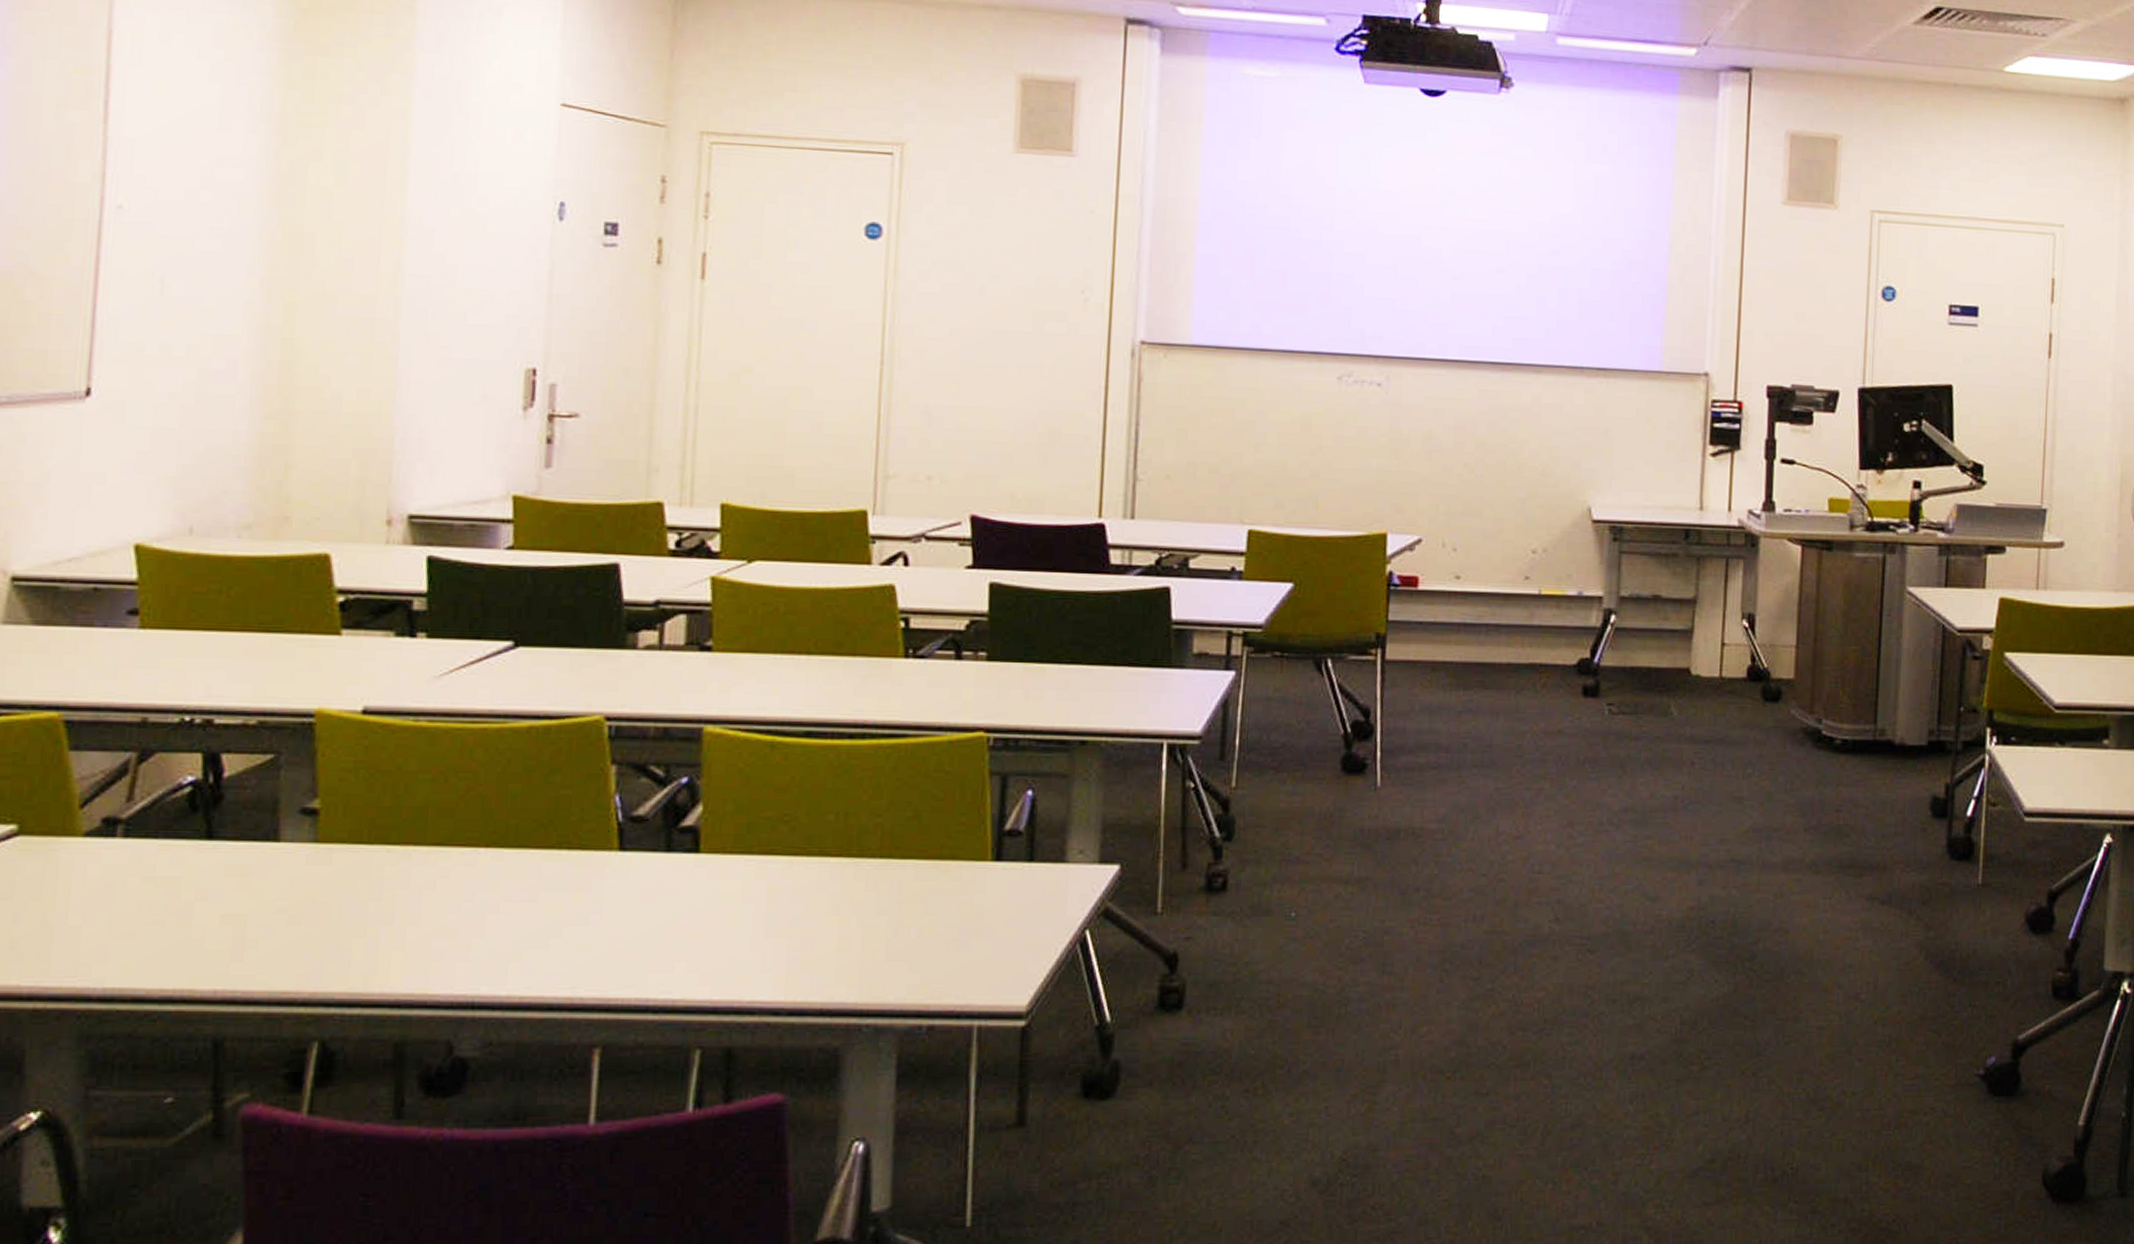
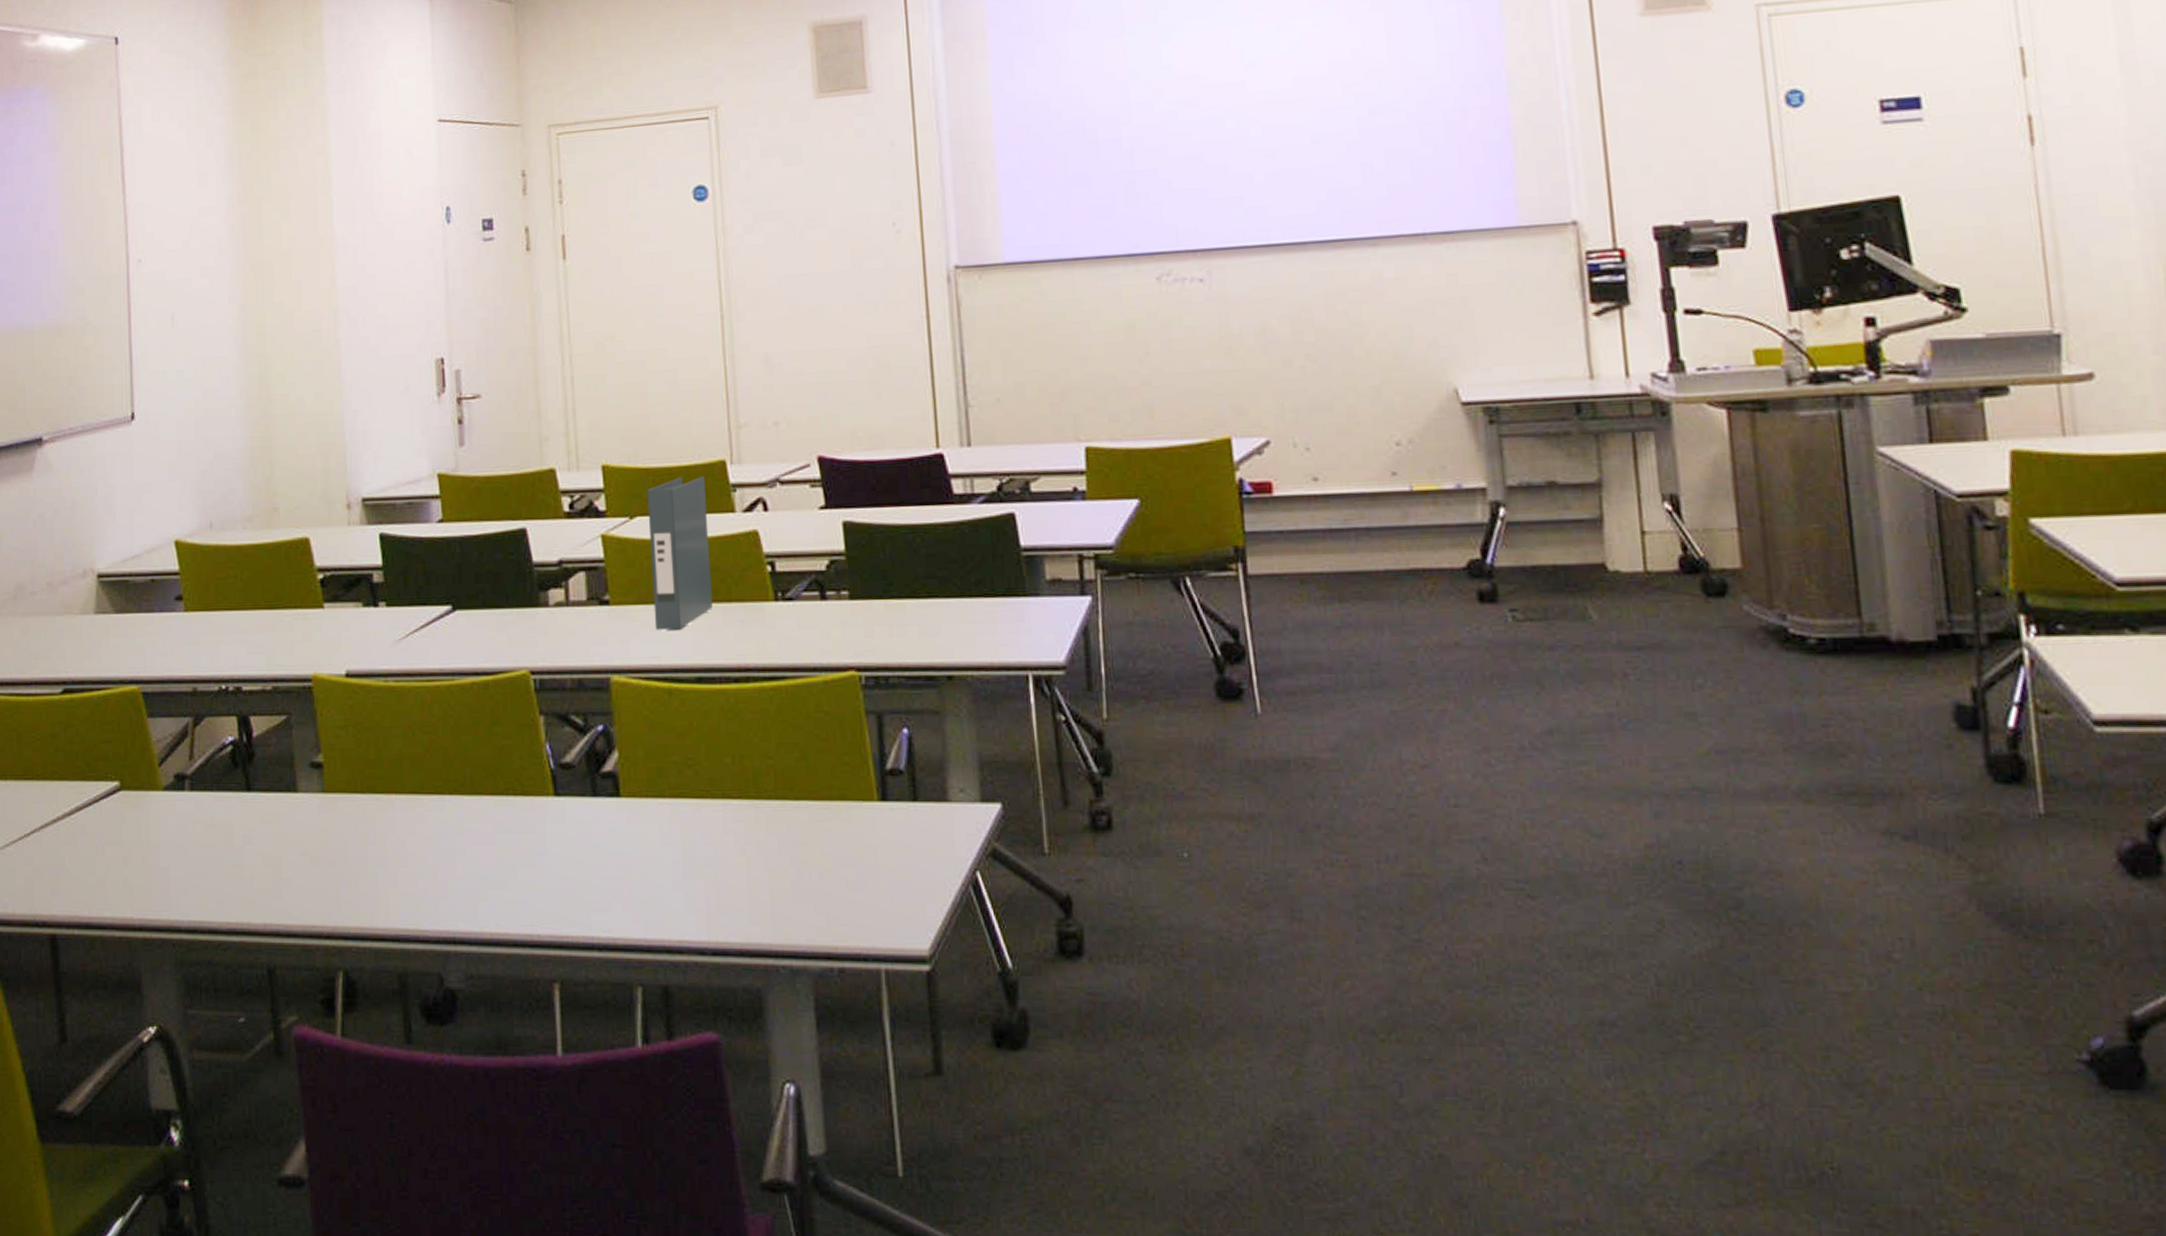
binder: none [763,524,841,681] -> present [647,477,713,630]

